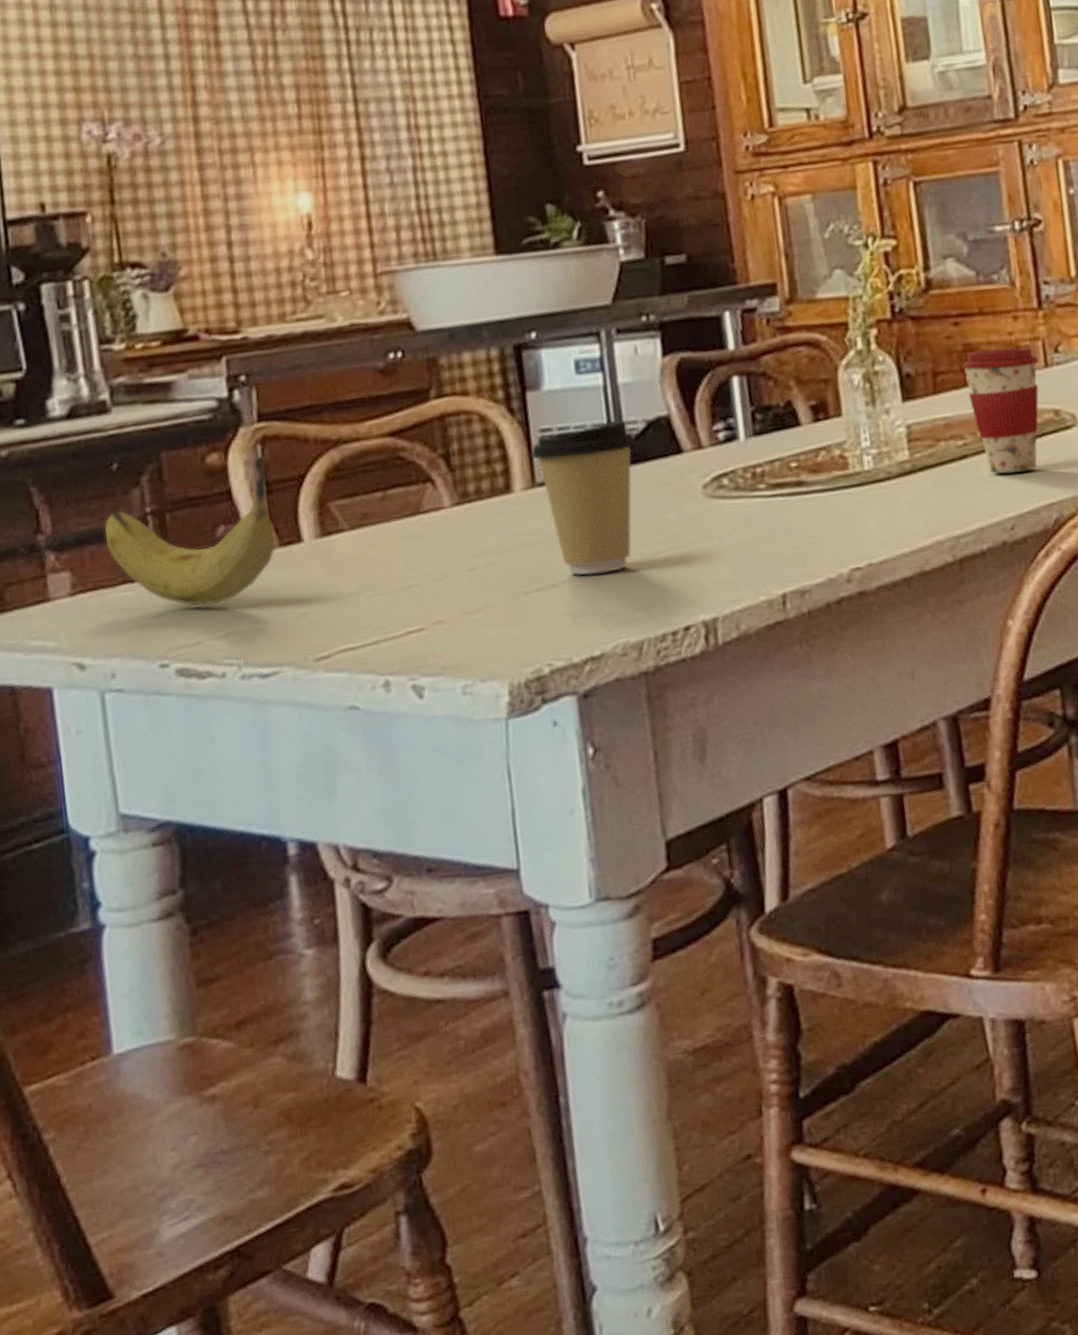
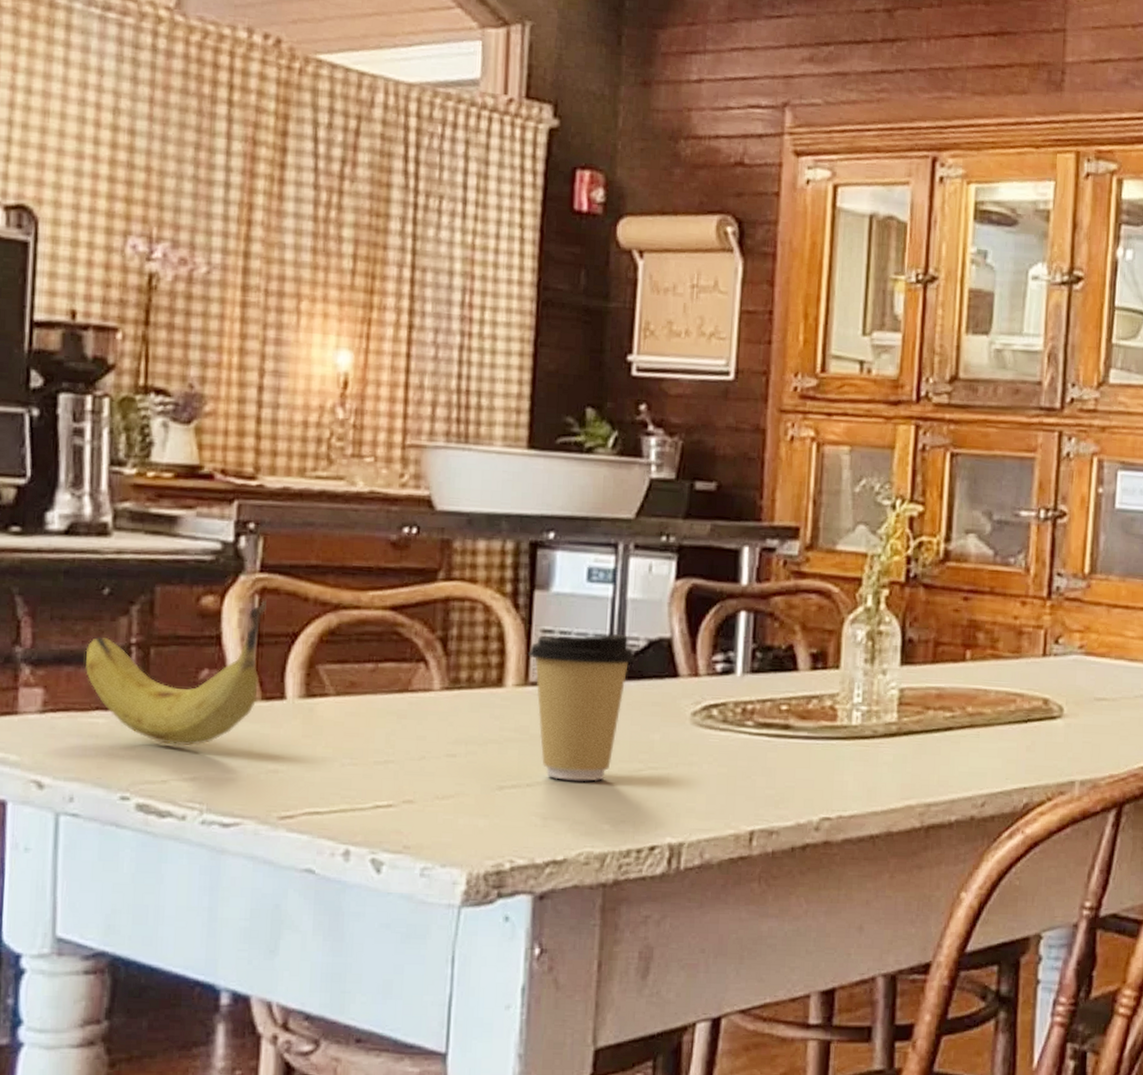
coffee cup: present [961,347,1039,474] -> none [963,629,1038,753]

